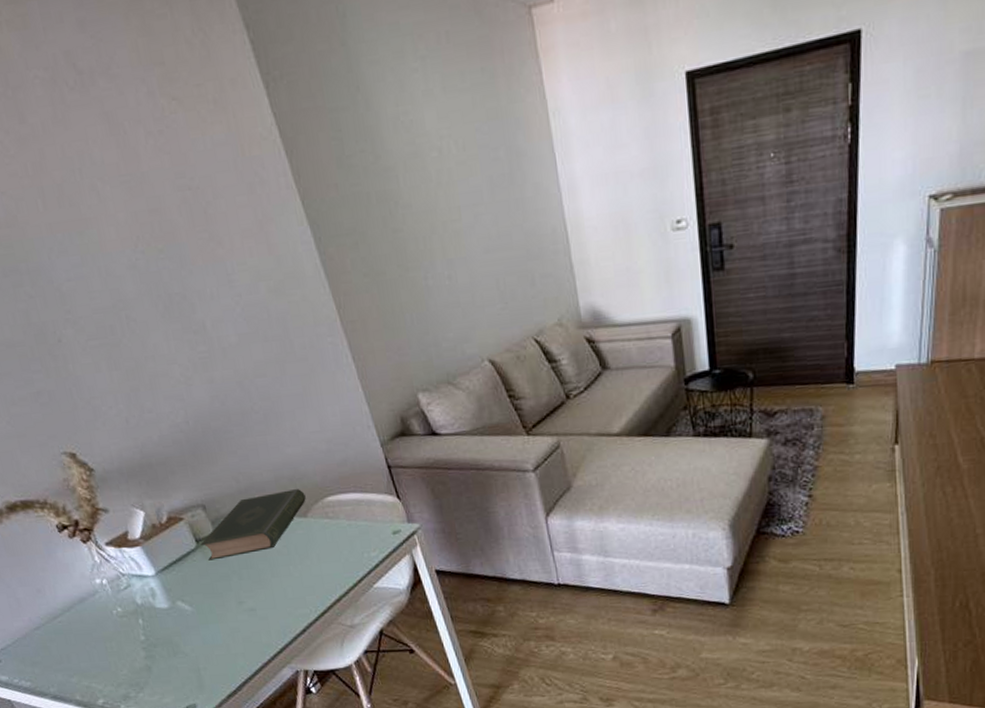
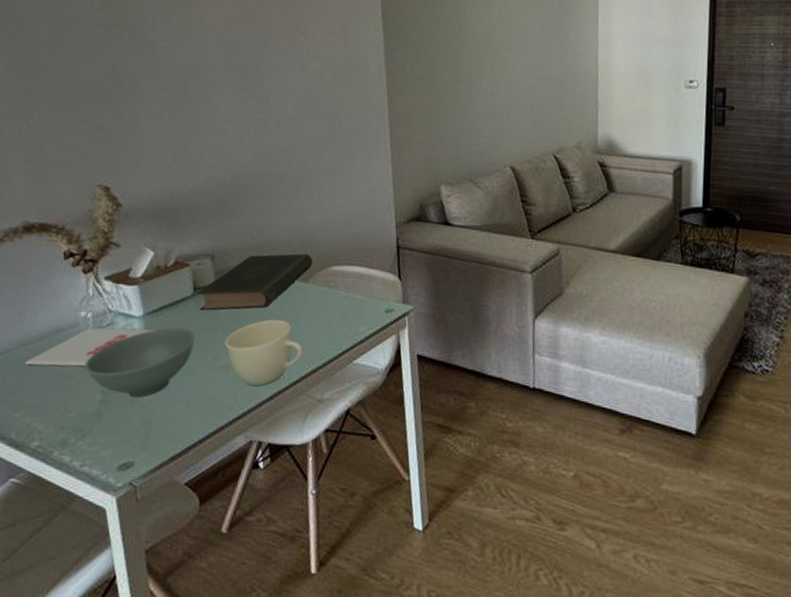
magazine: none [62,586,172,636] -> present [25,327,155,367]
bowl: none [117,580,215,650] -> present [84,327,196,398]
cup: none [242,557,323,623] -> present [224,319,303,387]

